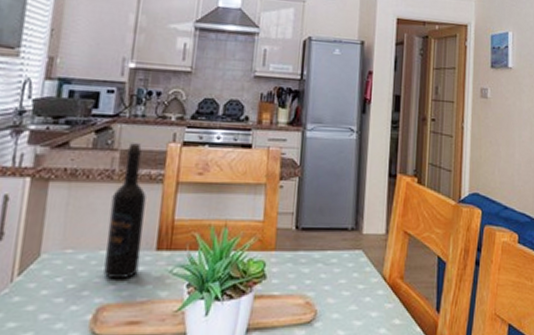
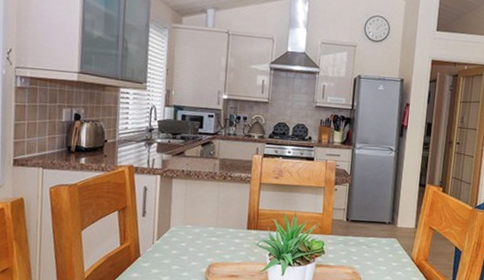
wine bottle: present [103,143,147,278] -> none [212,154,239,247]

